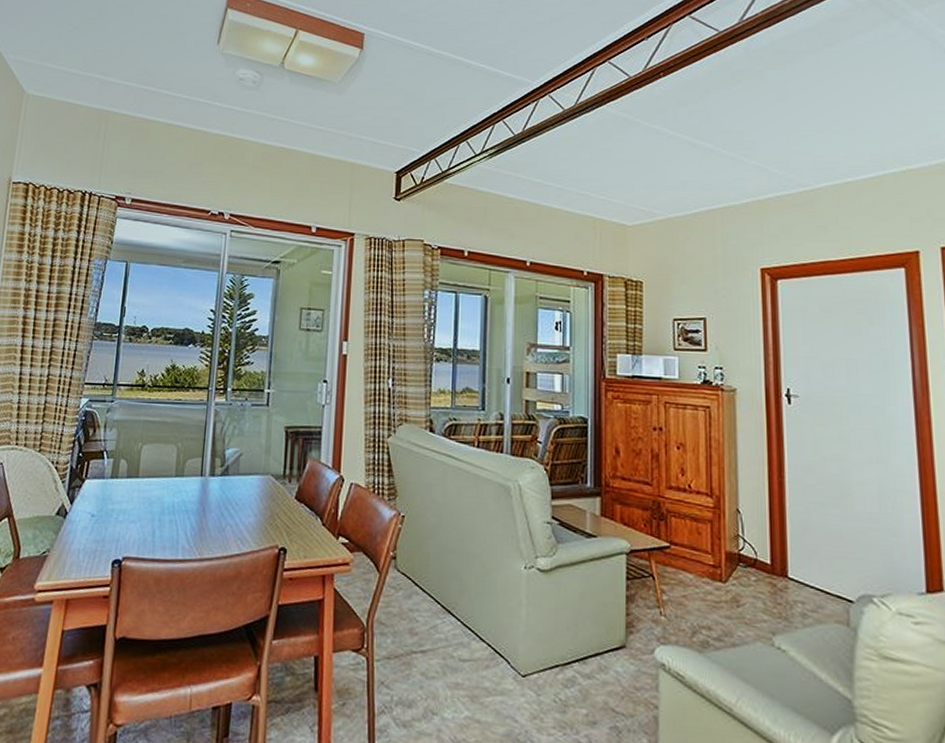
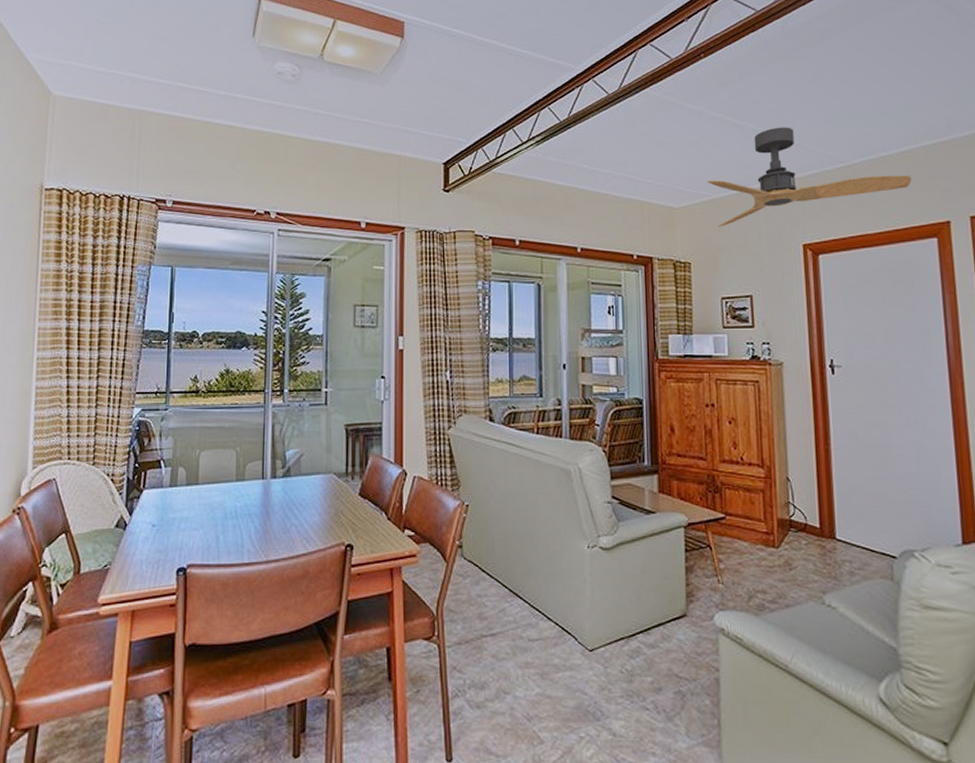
ceiling fan: none [662,148,879,247] -> present [706,127,912,227]

